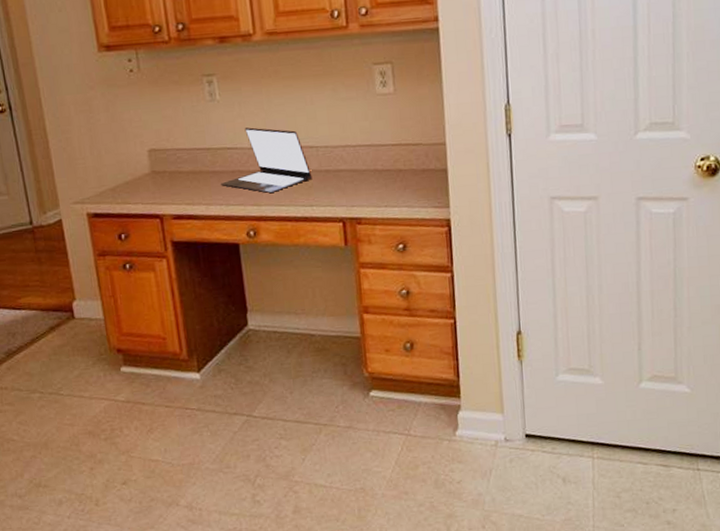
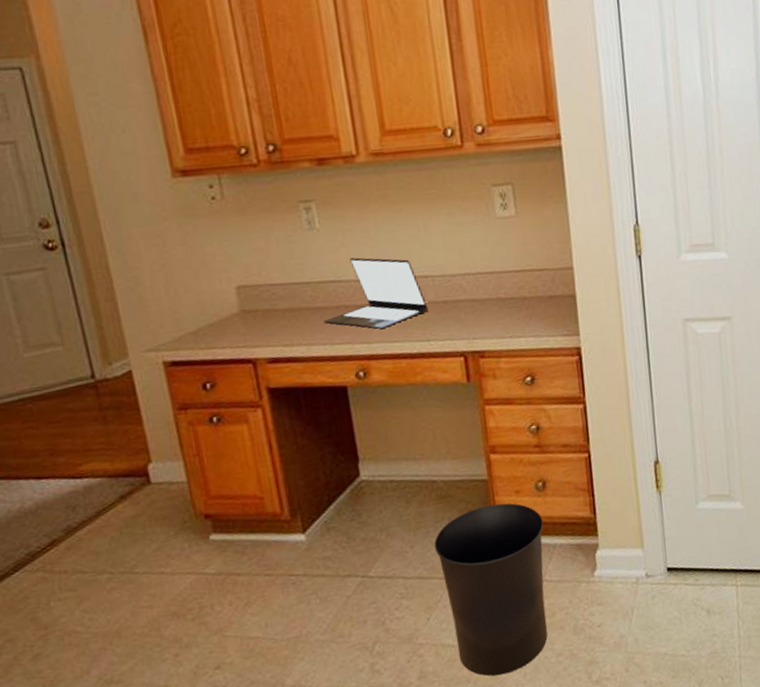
waste bin: none [311,360,411,518] -> present [434,503,548,676]

